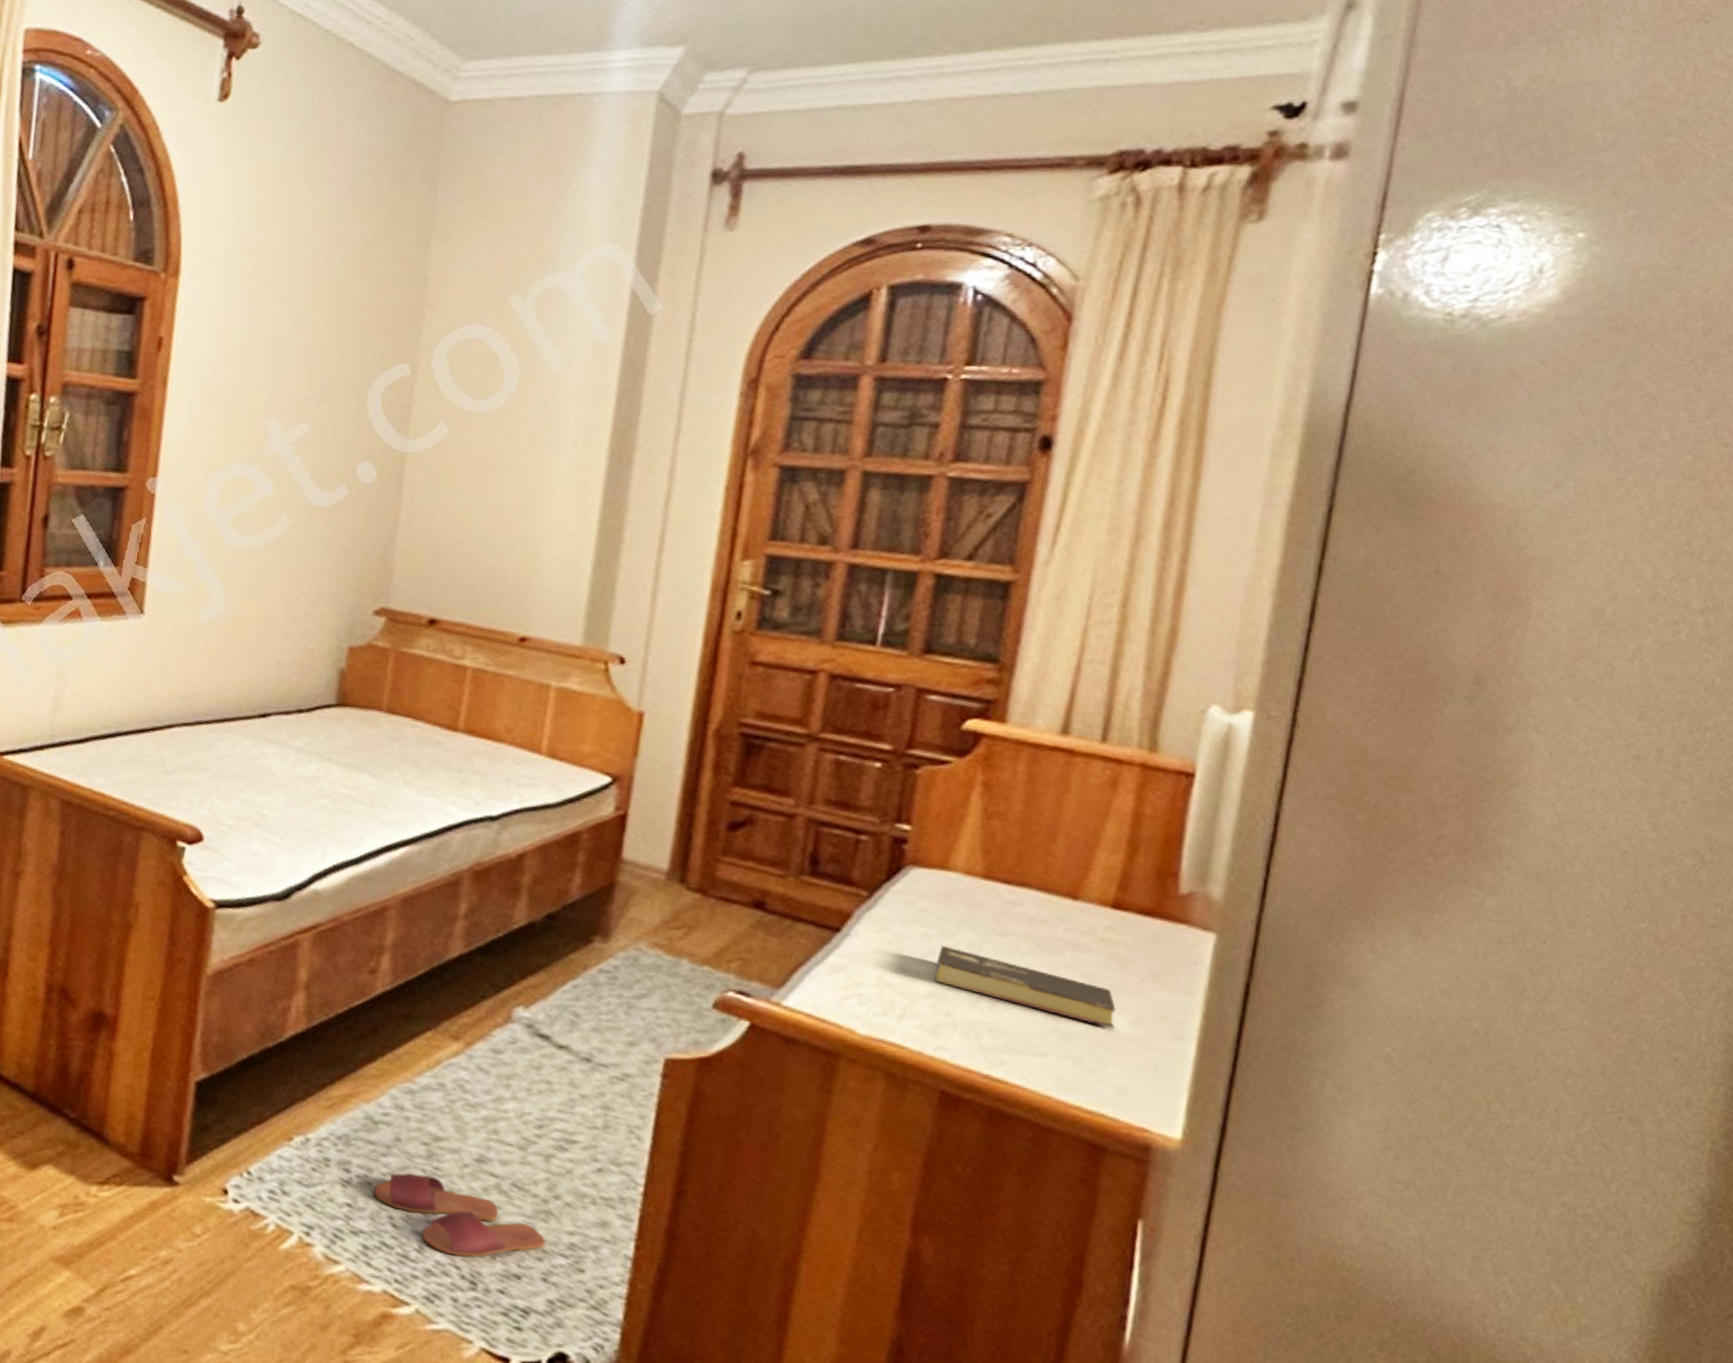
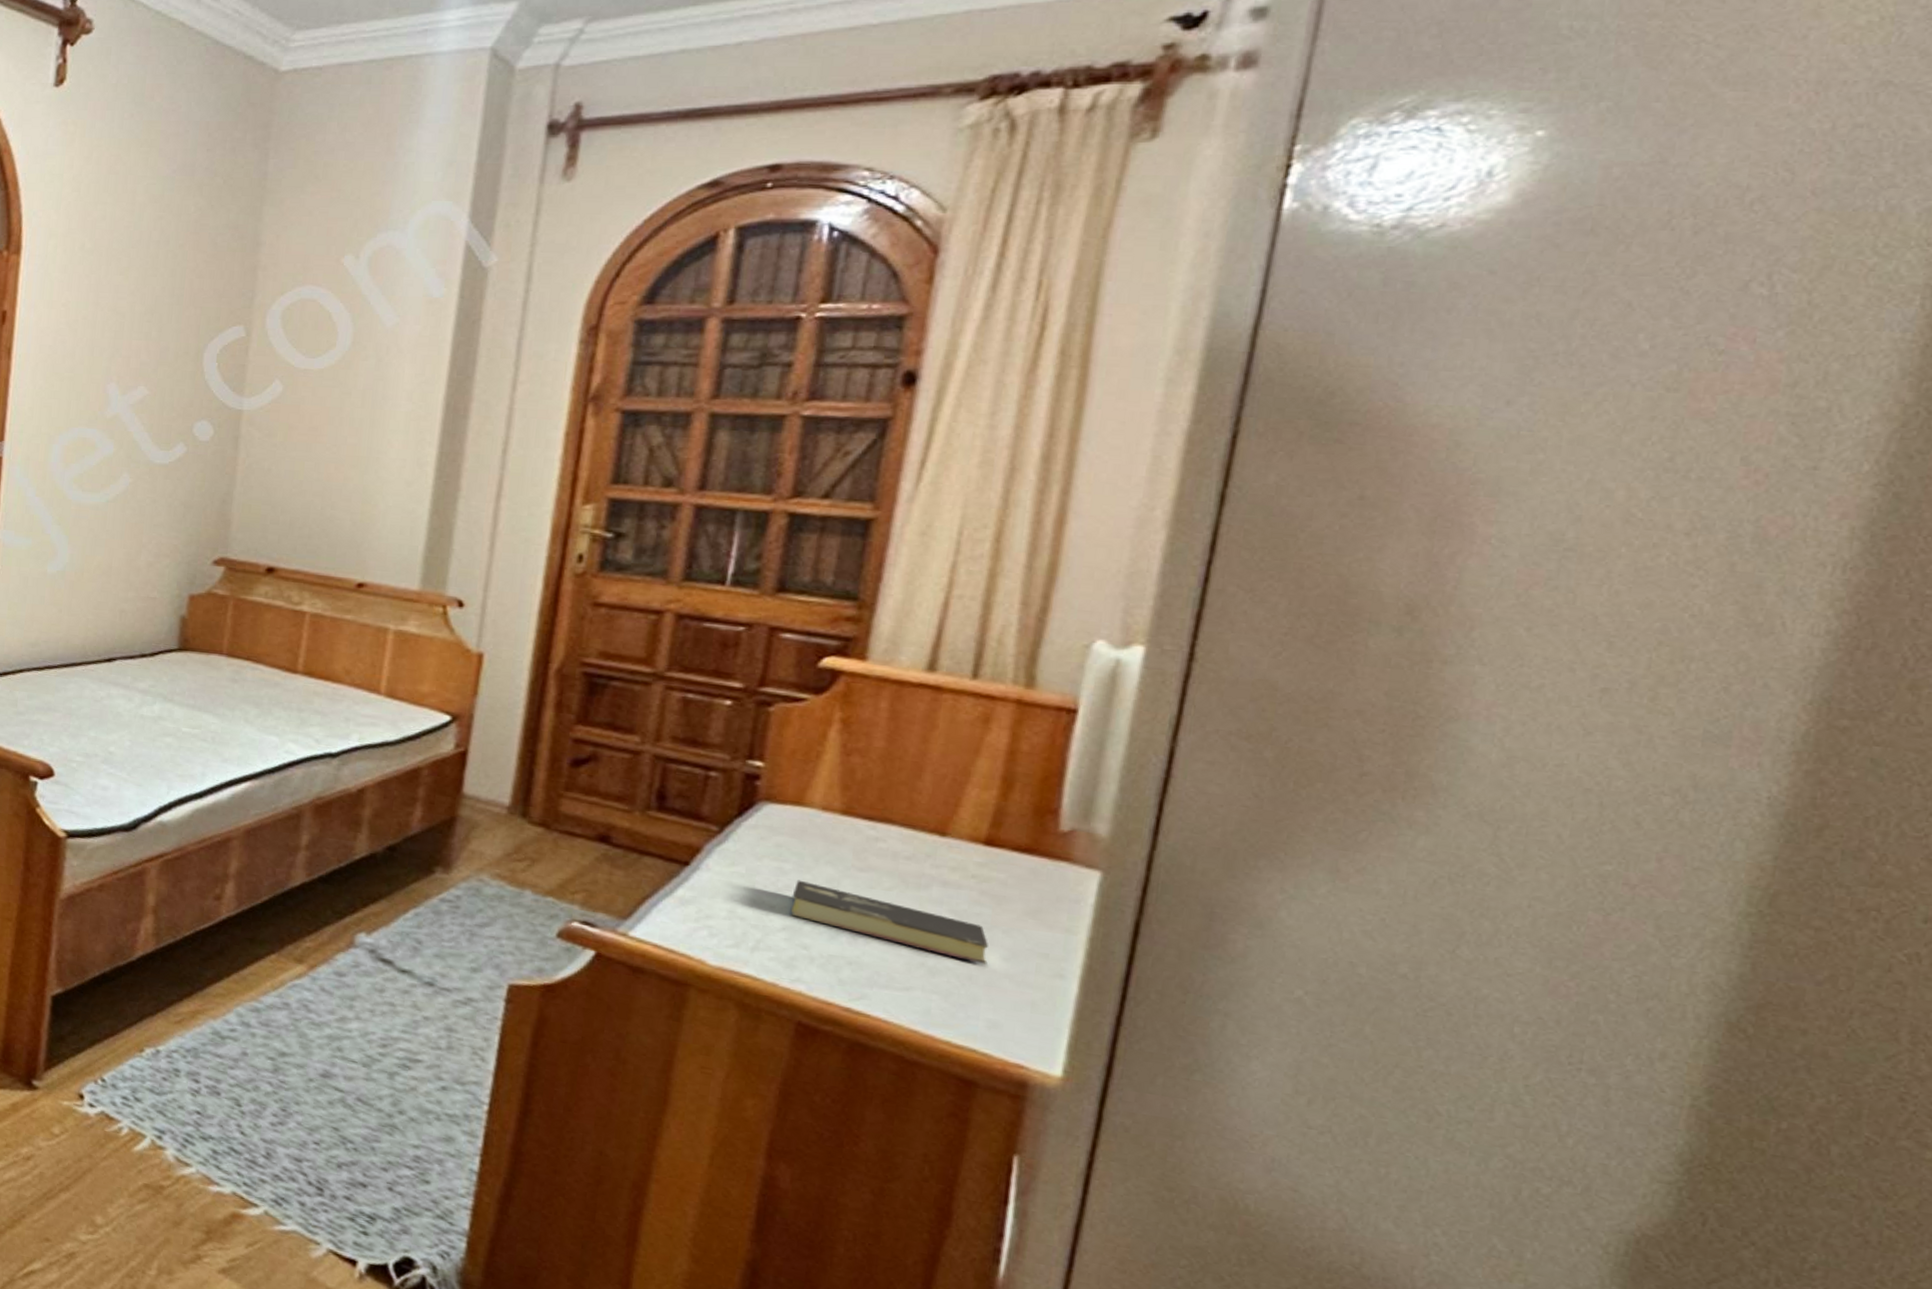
slippers: present [374,1173,546,1257] -> none [222,1085,391,1165]

